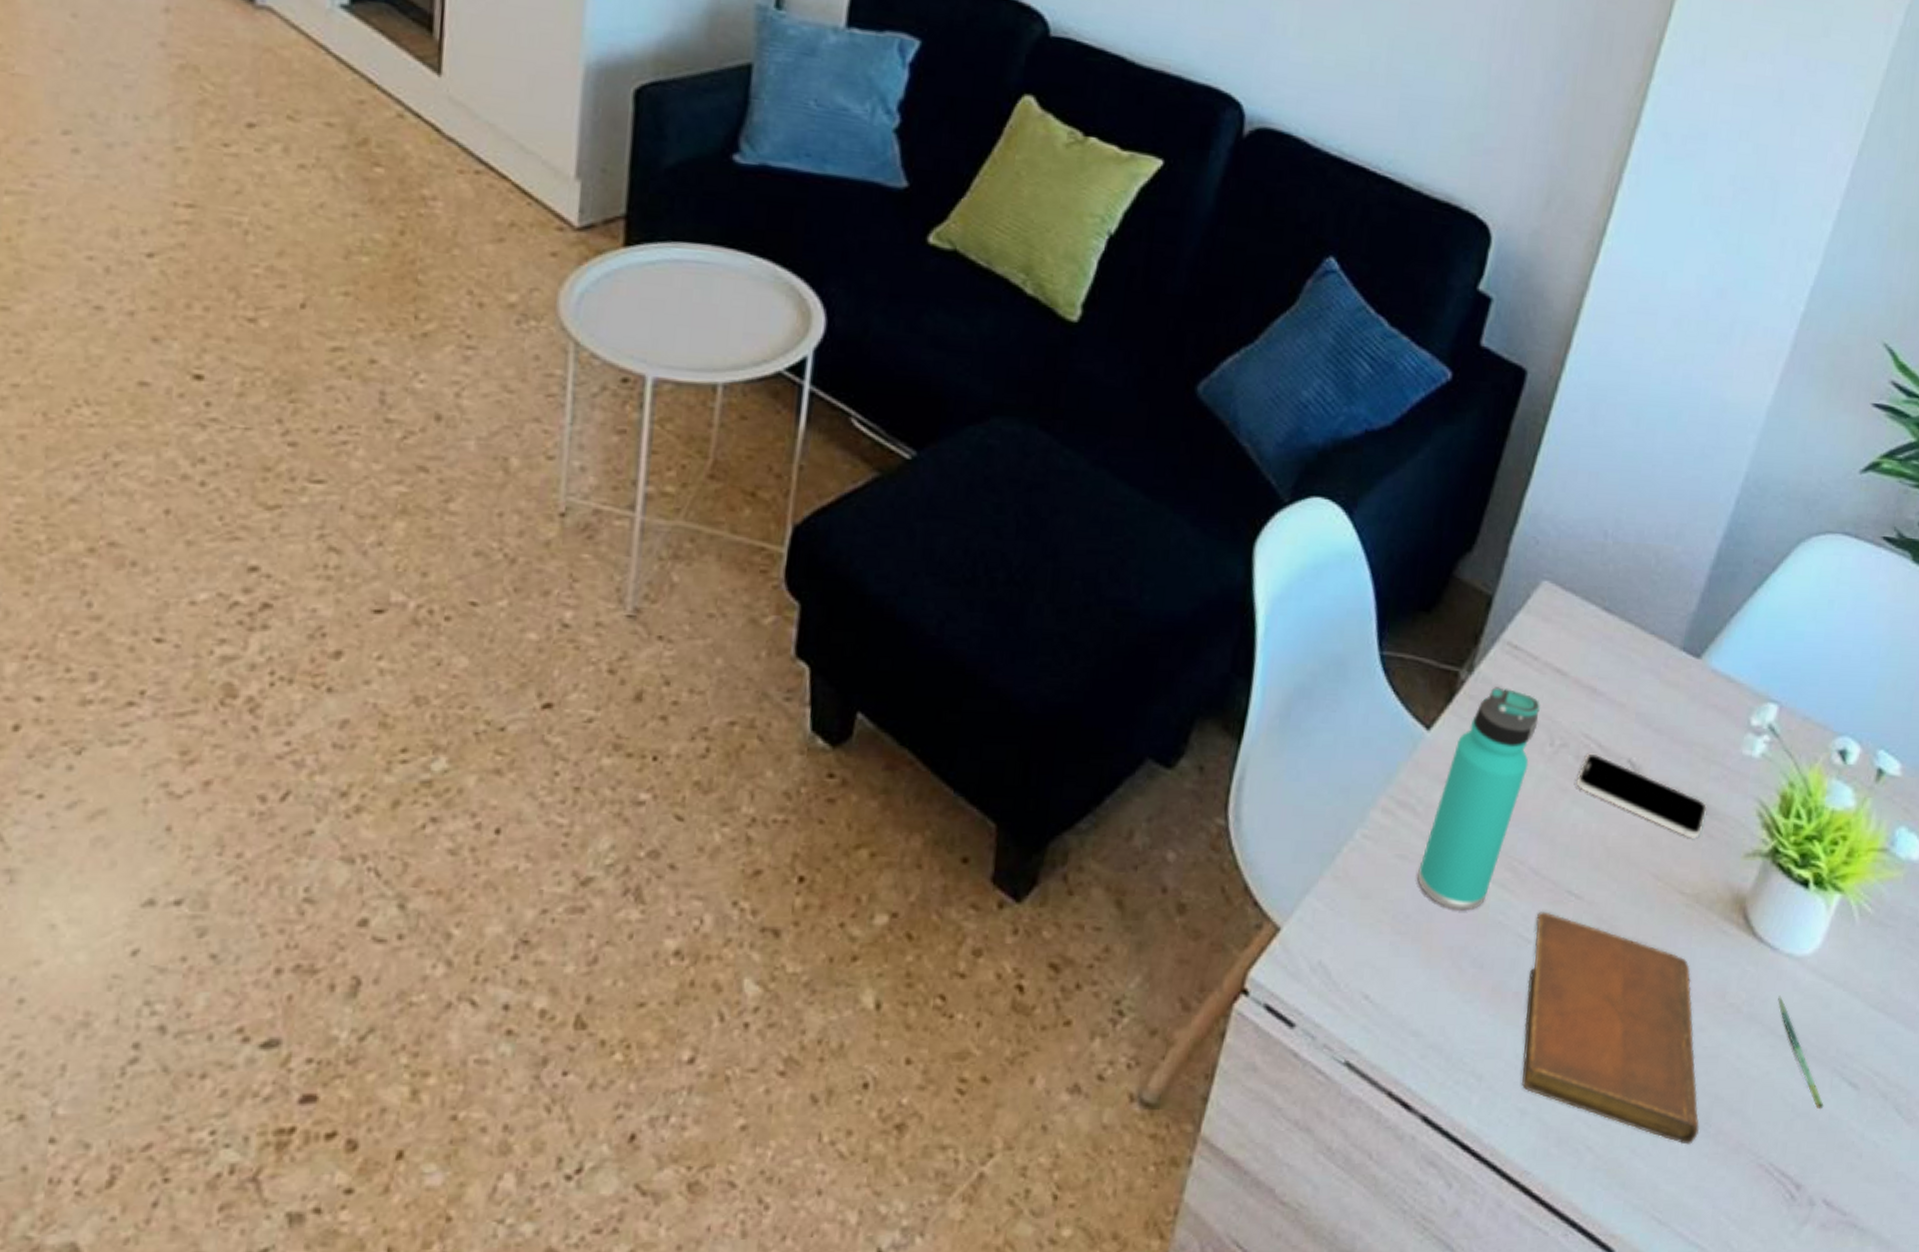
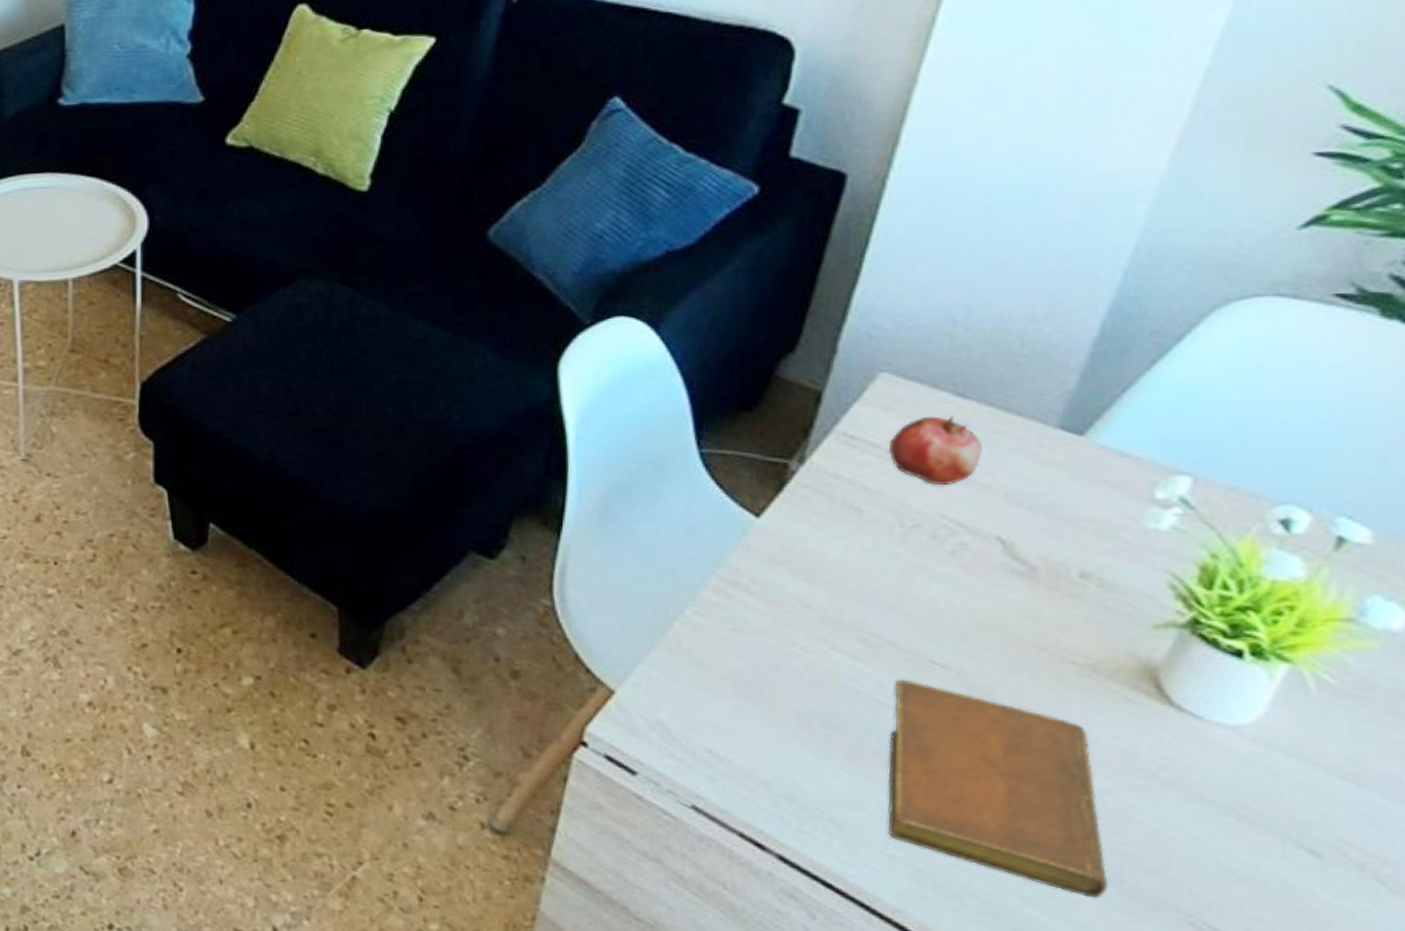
thermos bottle: present [1416,687,1541,911] -> none [755,475,887,678]
fruit: none [1545,629,1622,704] -> present [888,416,983,486]
smartphone: present [1576,753,1707,839] -> none [934,532,1100,611]
pen: present [1778,996,1824,1110] -> none [1206,763,1275,875]

